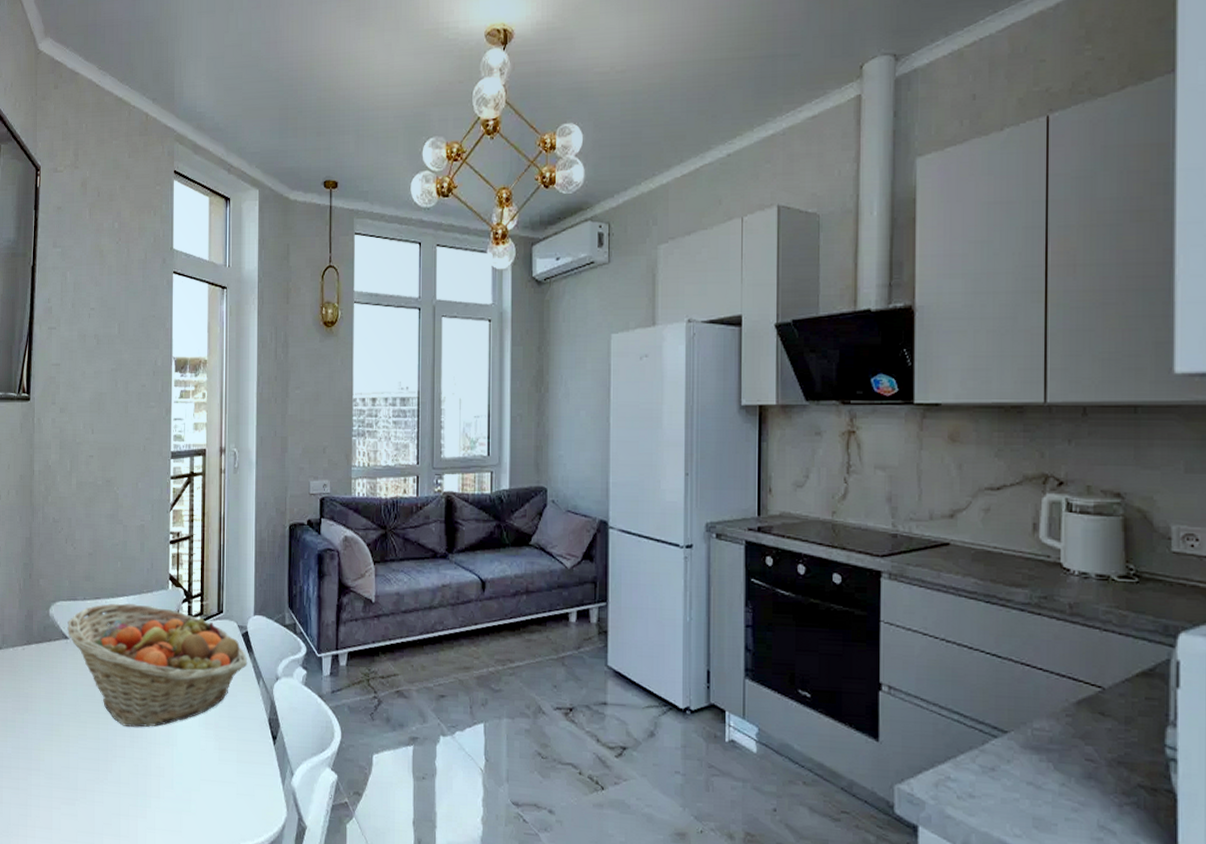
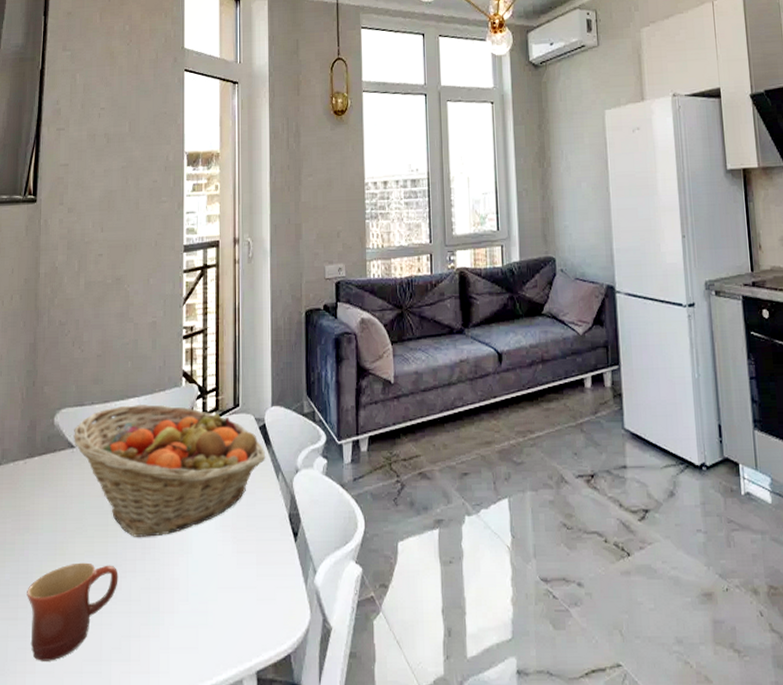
mug: none [27,744,109,829] -> present [27,562,118,661]

